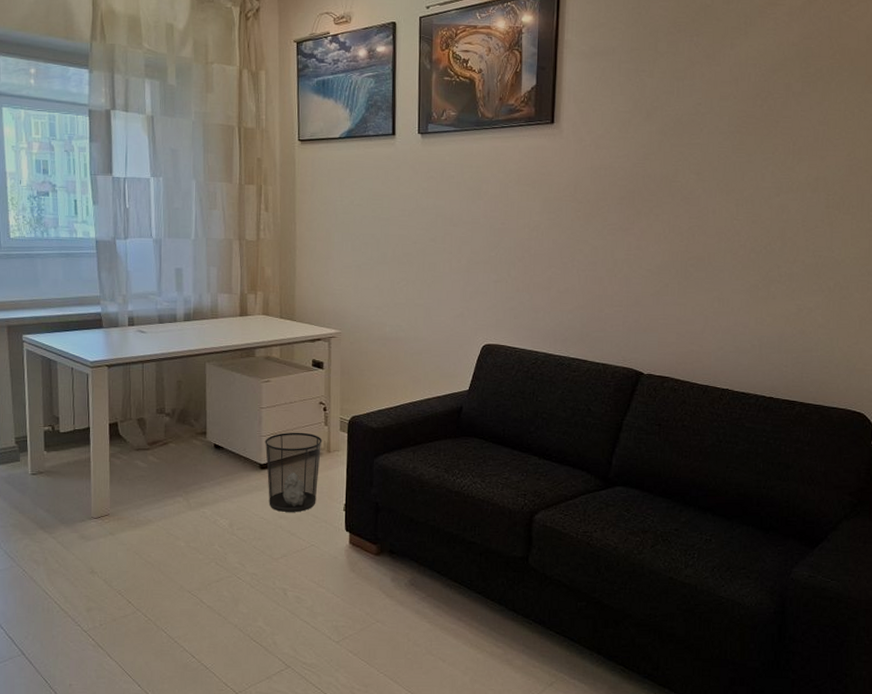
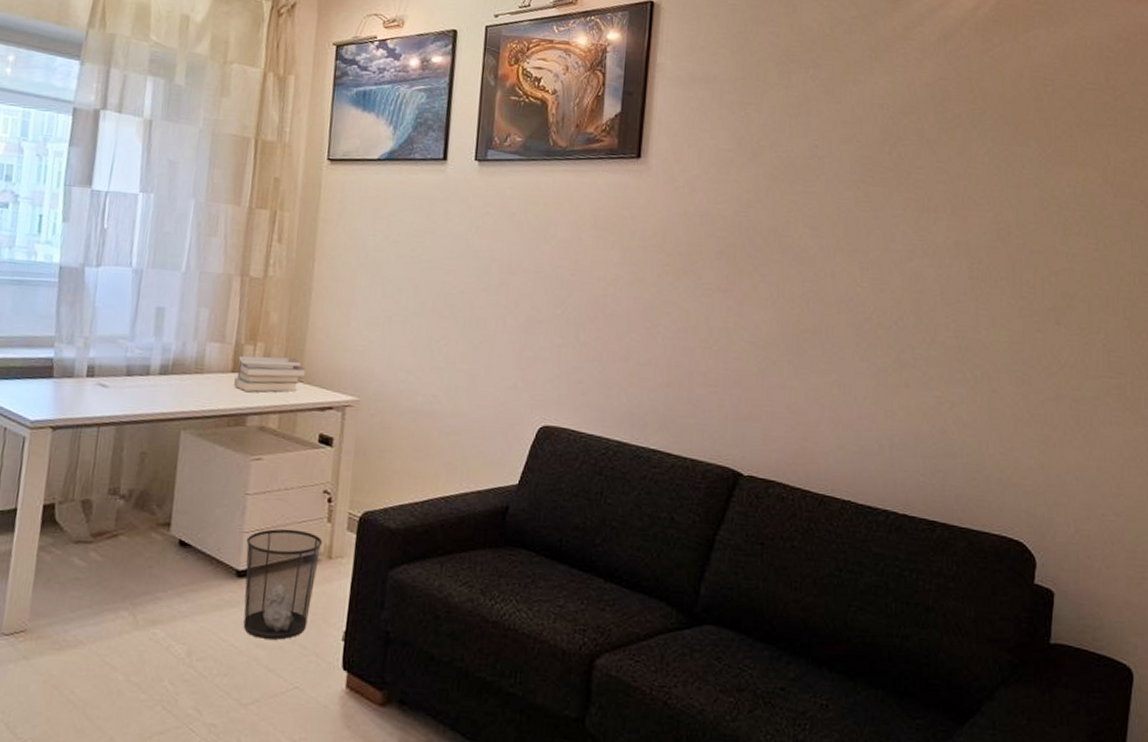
books: none [243,302,298,331] -> present [234,355,306,393]

